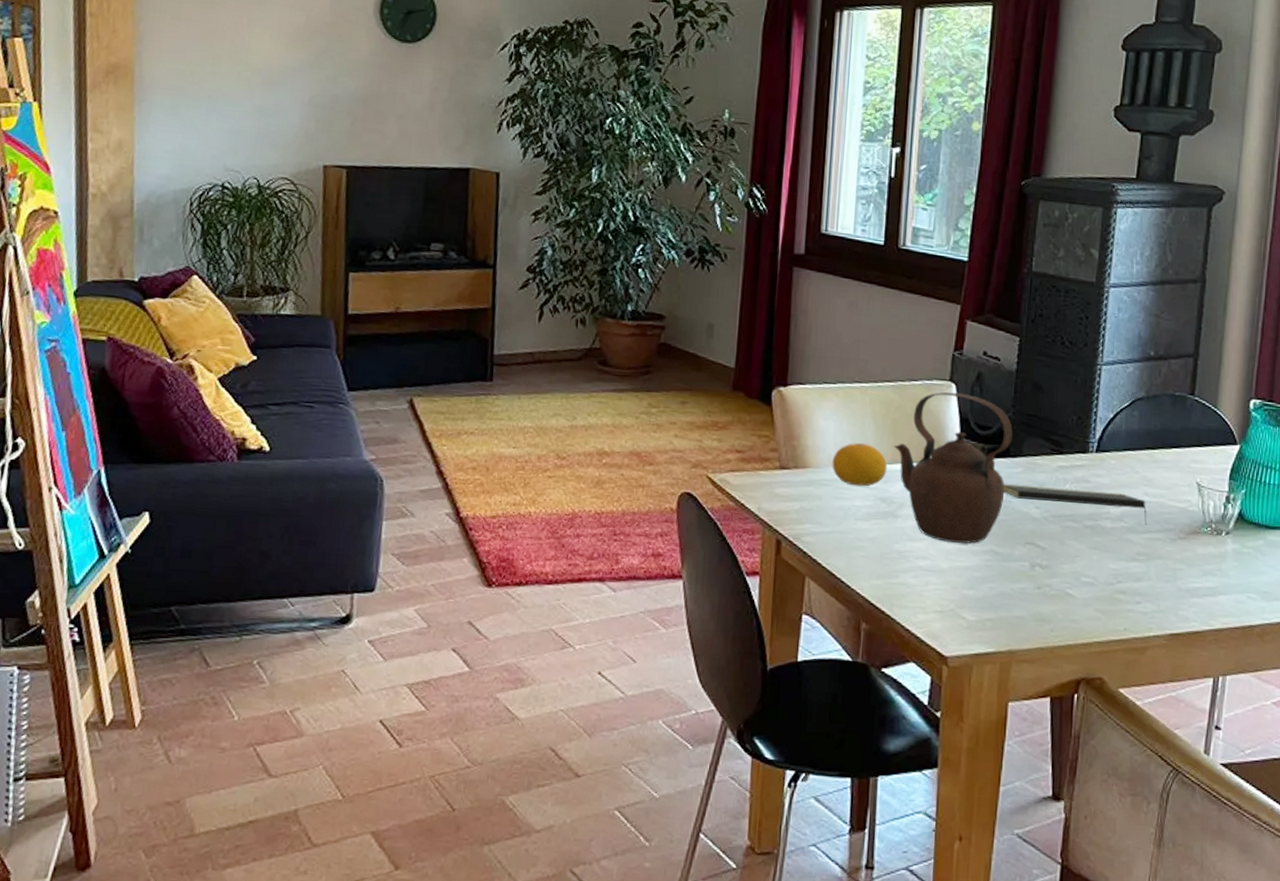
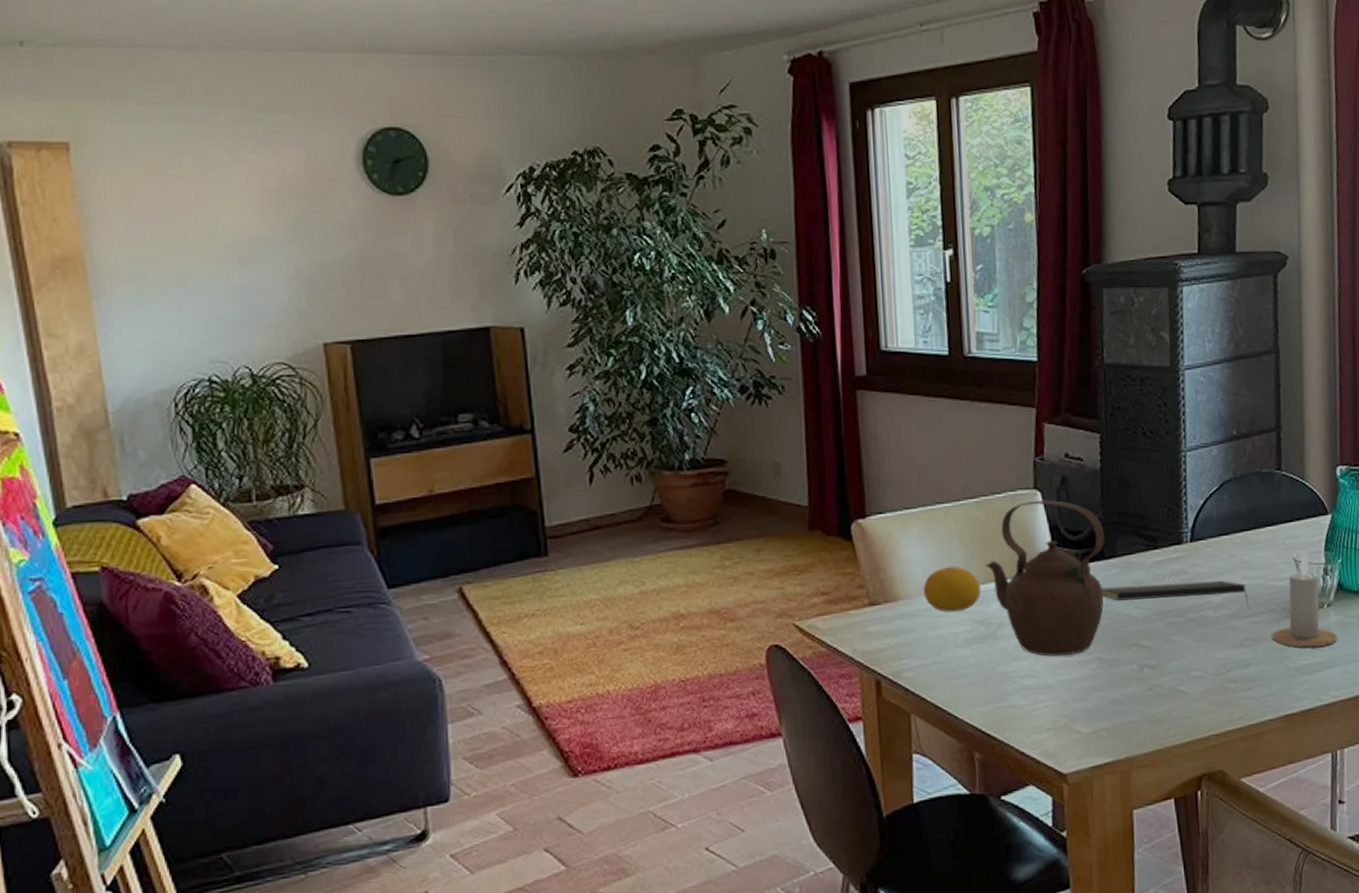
candle: none [1166,476,1233,573] -> present [1272,550,1338,648]

